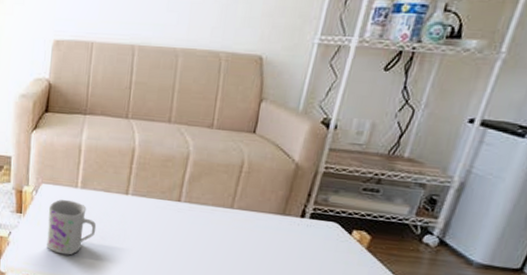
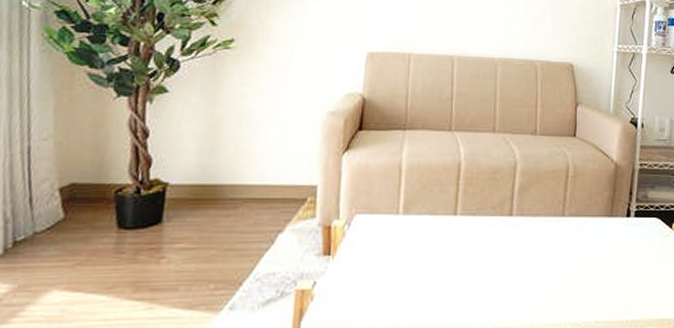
mug: present [47,200,97,255] -> none [363,231,423,301]

